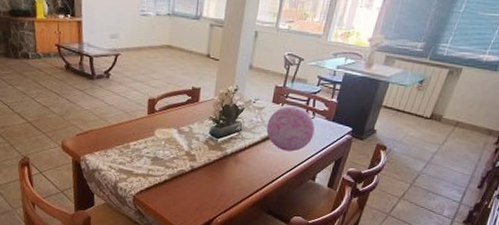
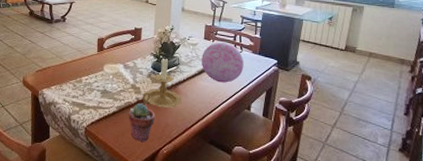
potted succulent: none [181,170,211,212] -> present [128,102,155,143]
candle holder: none [197,121,241,177] -> present [142,57,182,108]

